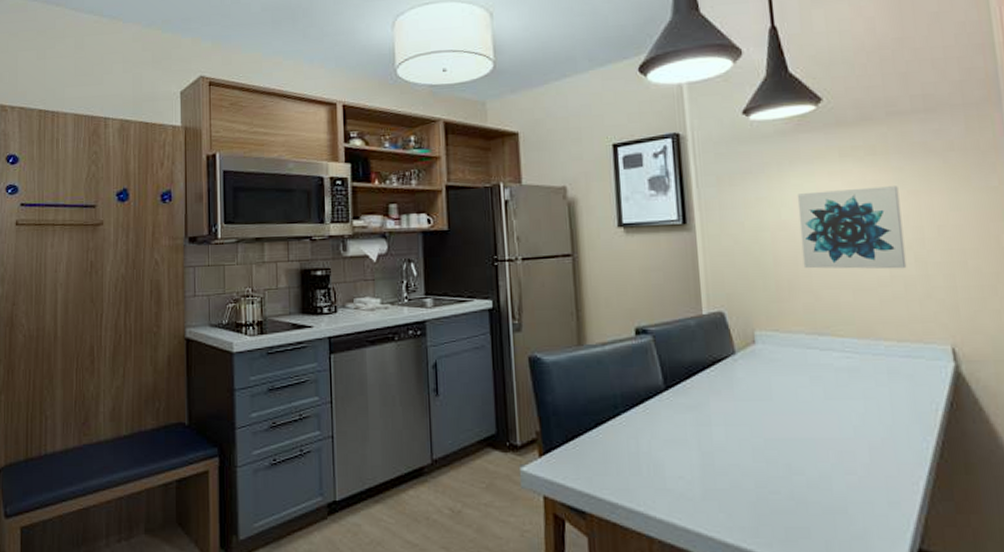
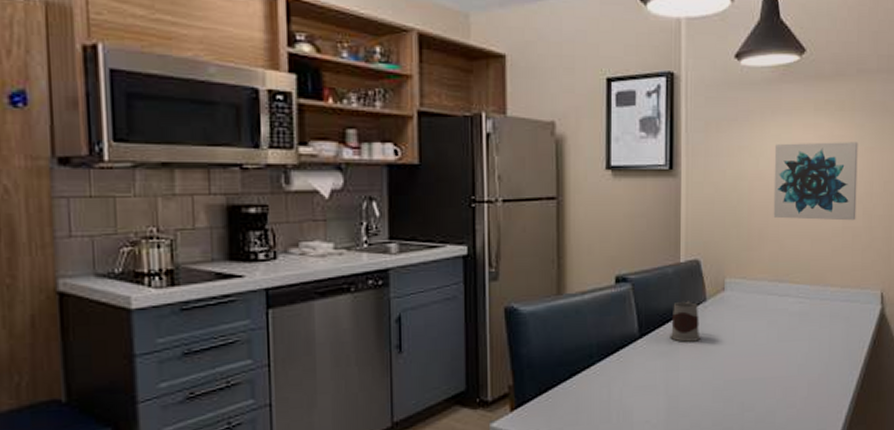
mug: none [698,353,733,396] -> present [670,301,701,342]

